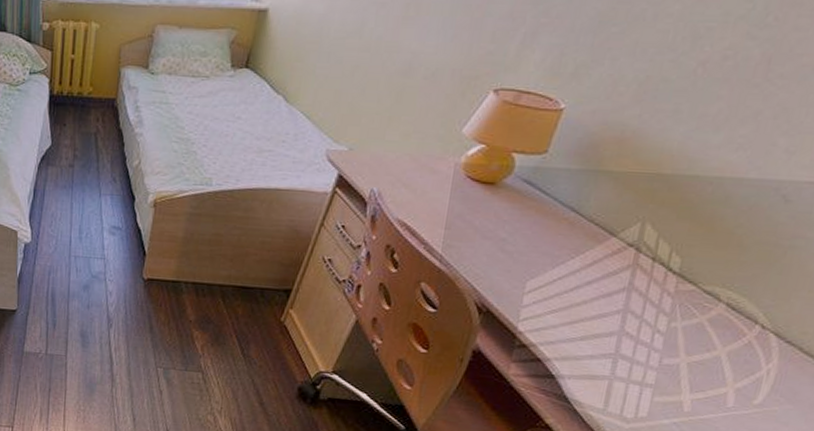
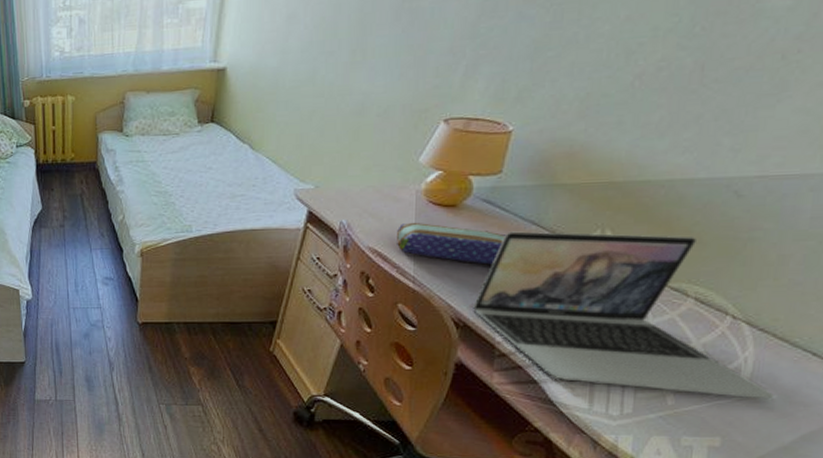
pencil case: none [428,197,542,250] -> present [397,223,506,265]
laptop: none [498,216,792,415] -> present [473,231,775,400]

